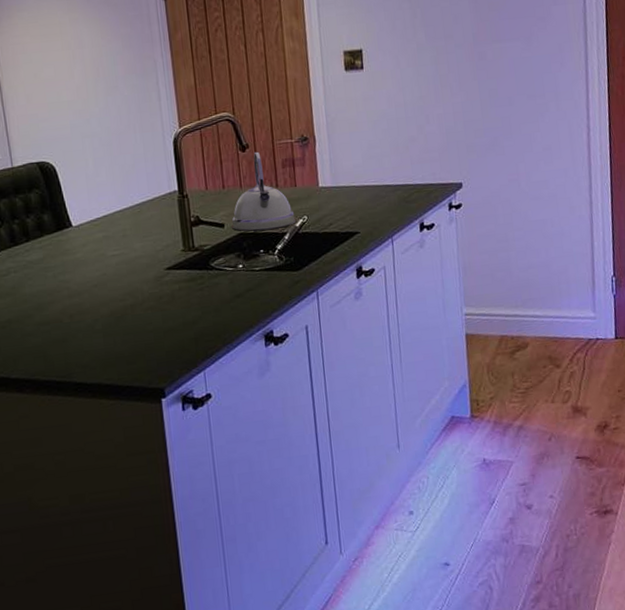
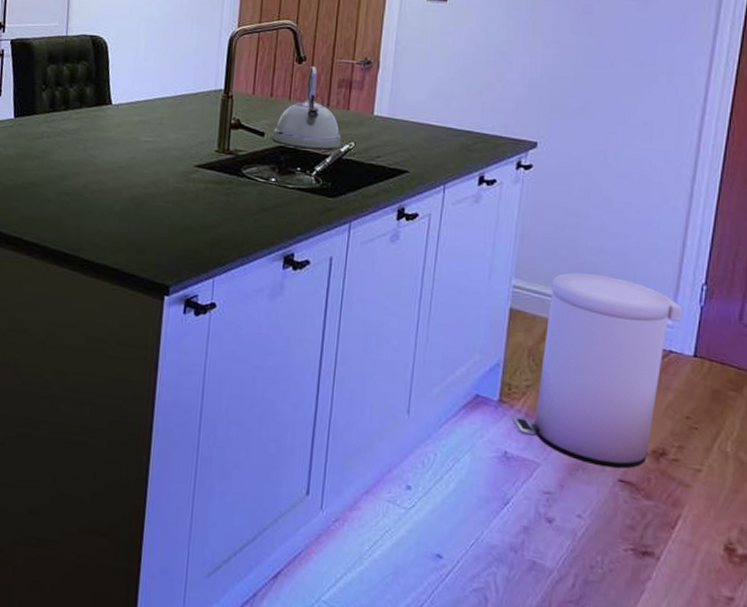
pedal bin: none [484,286,601,450] -> present [511,272,683,469]

